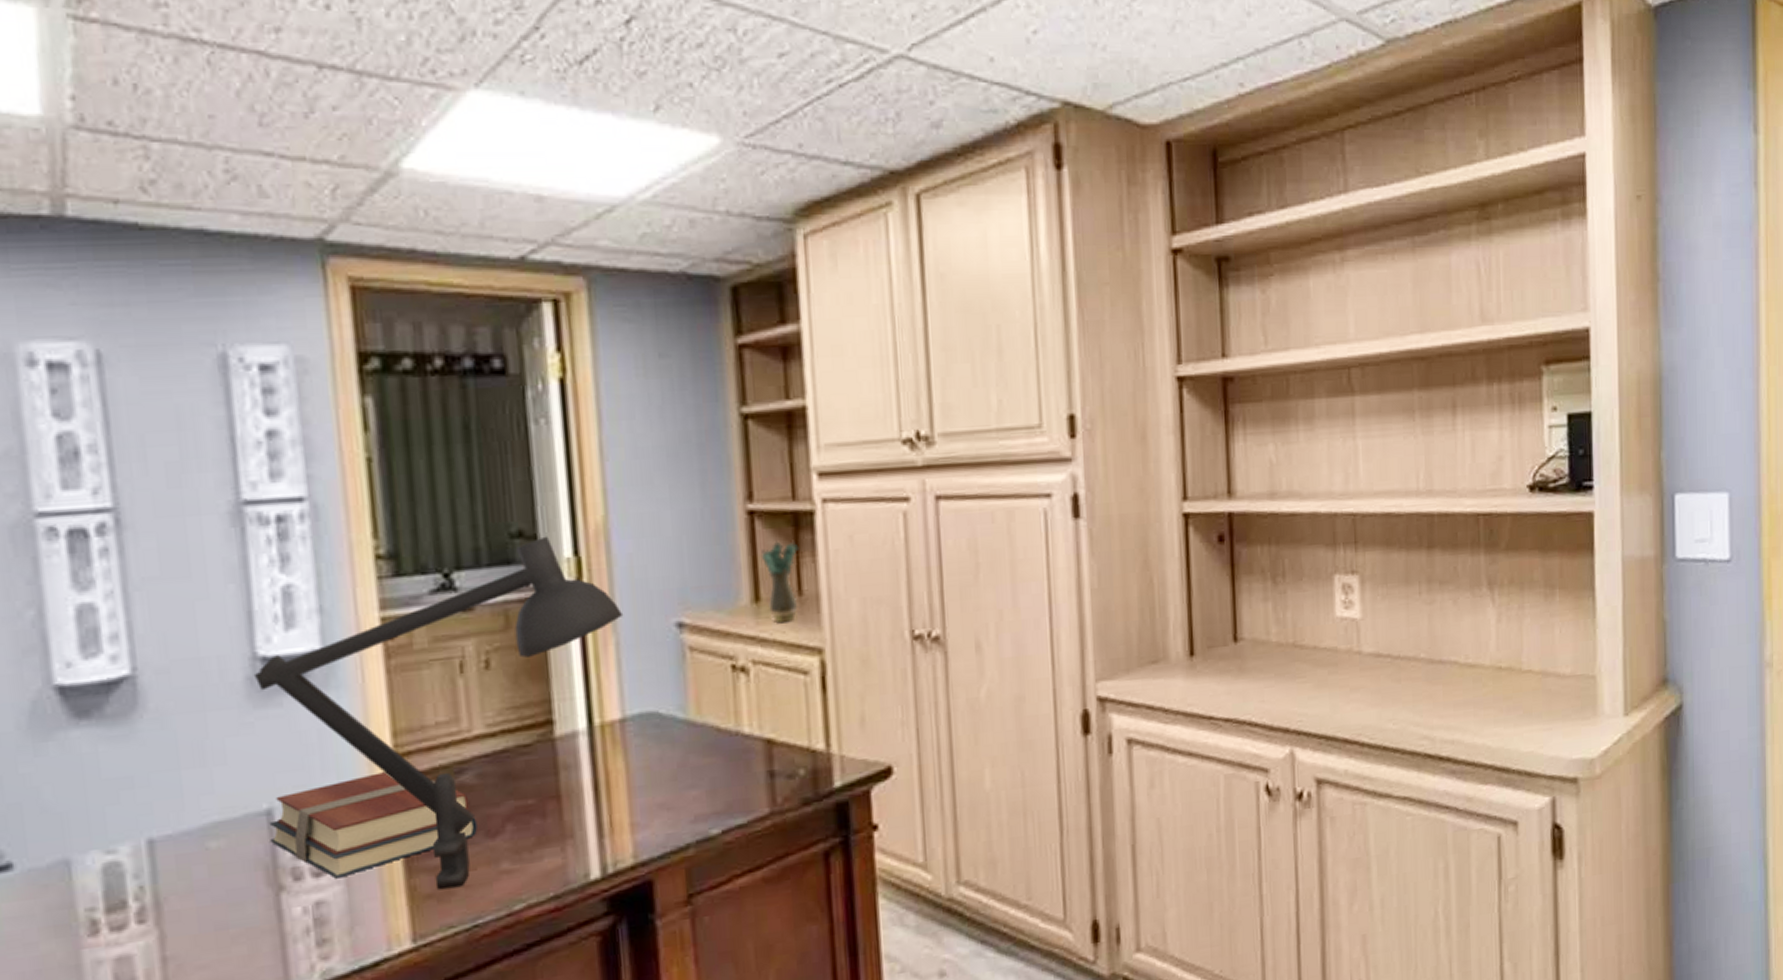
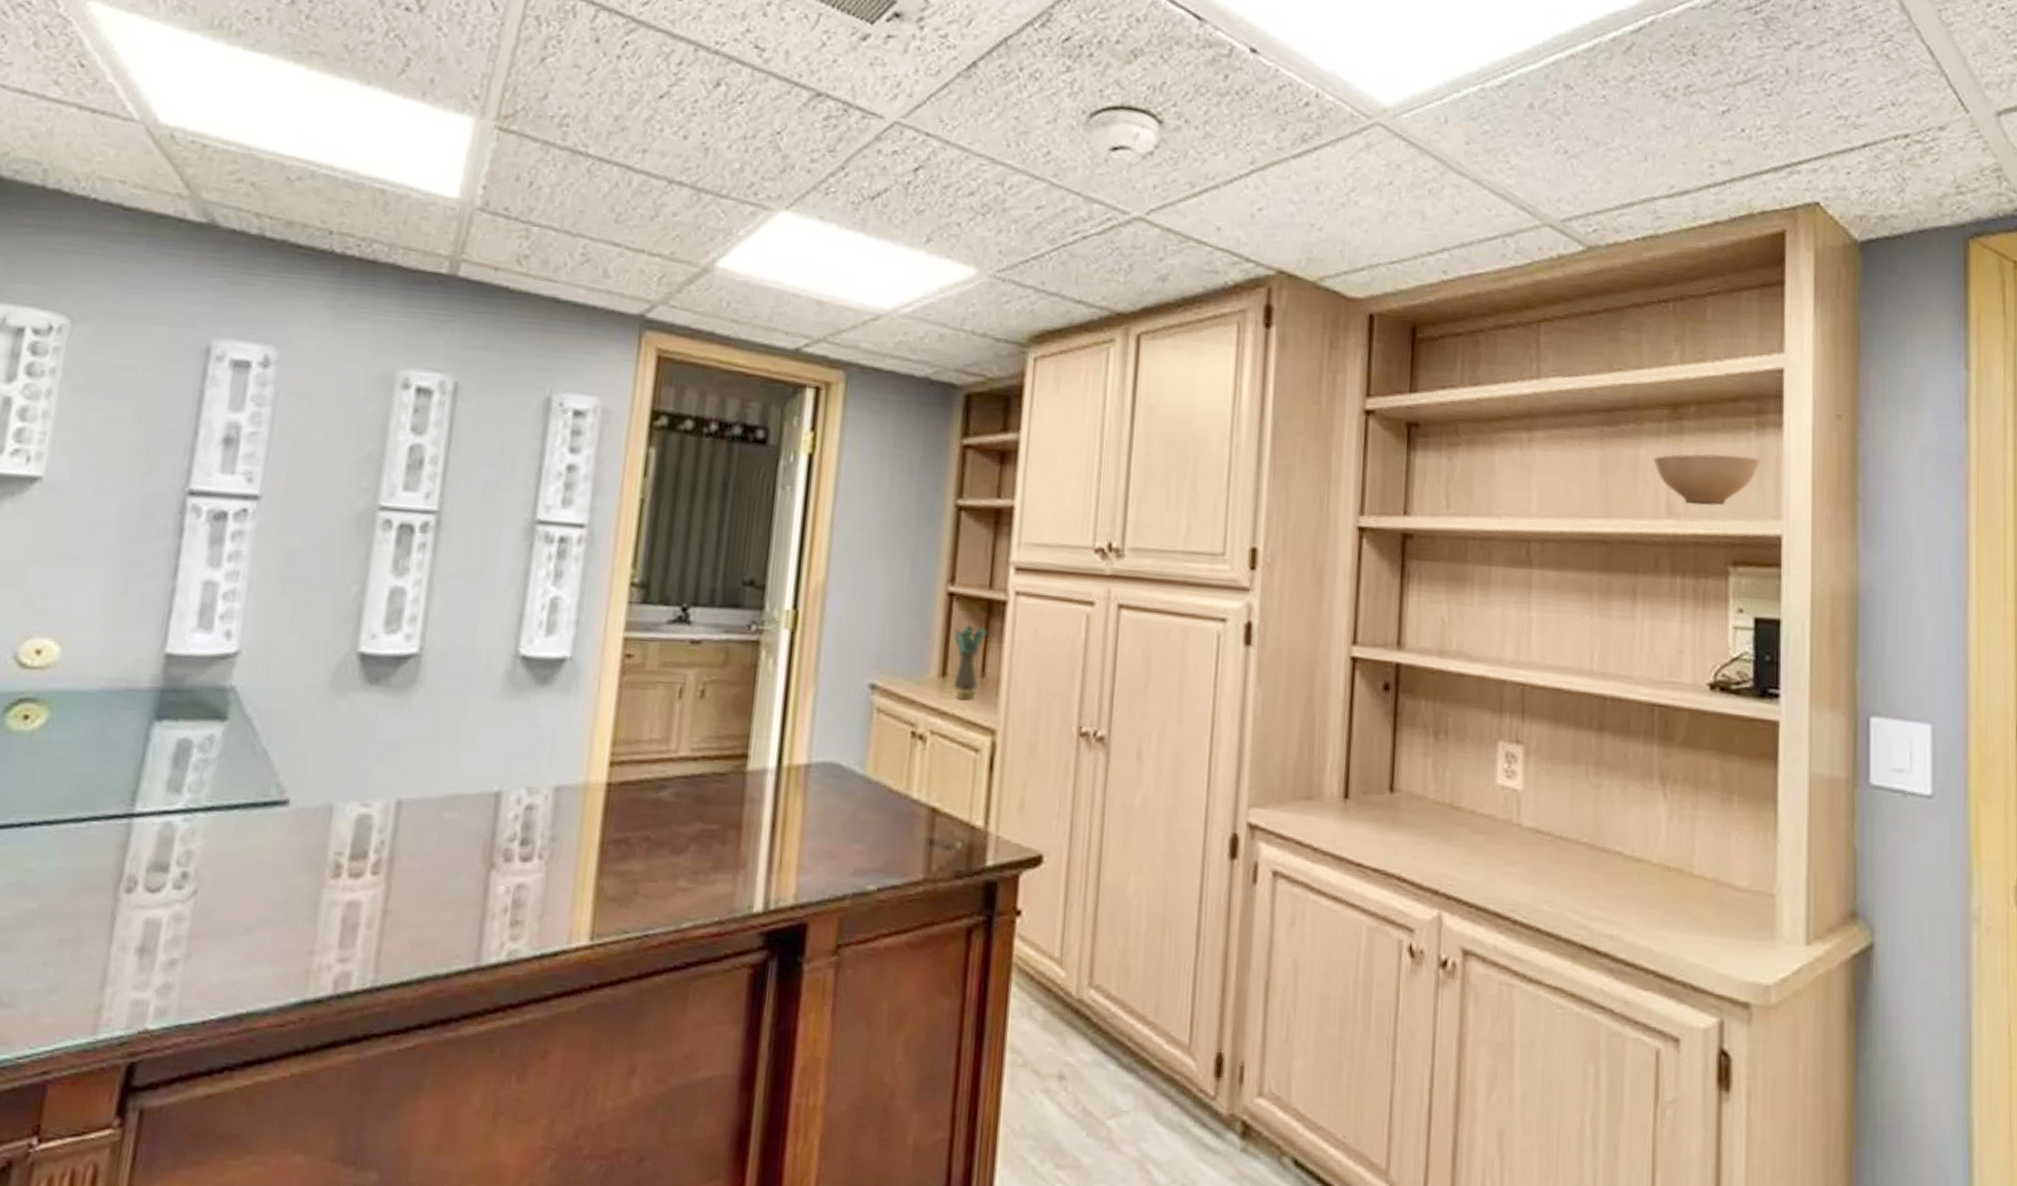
desk lamp: present [253,536,624,889] -> none [512,588,826,895]
books: present [268,772,477,879] -> none [493,775,666,867]
bowl: none [1465,250,1567,308] -> present [1653,453,1761,506]

